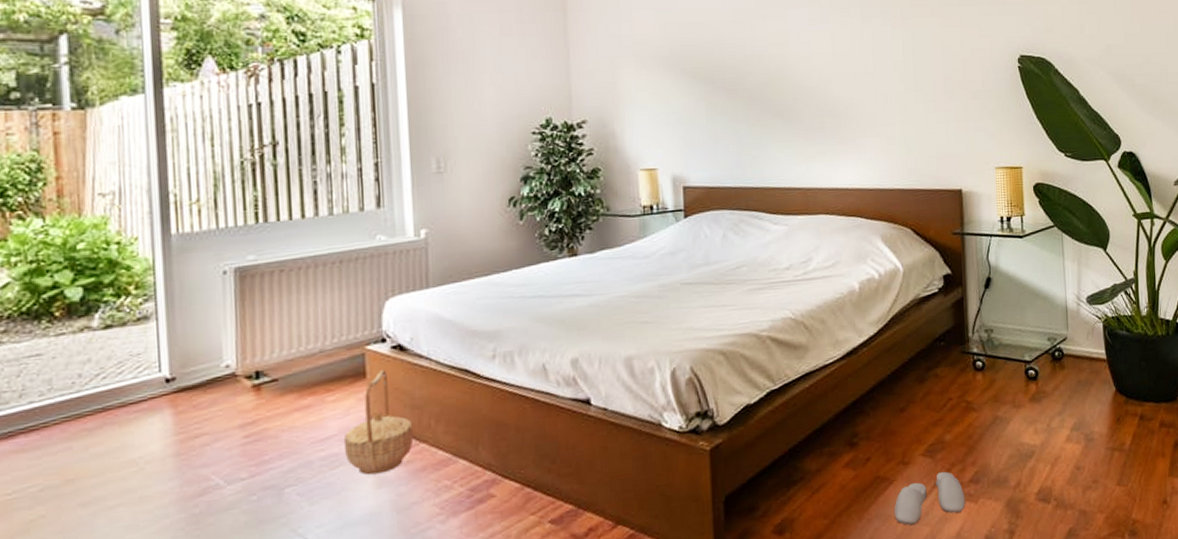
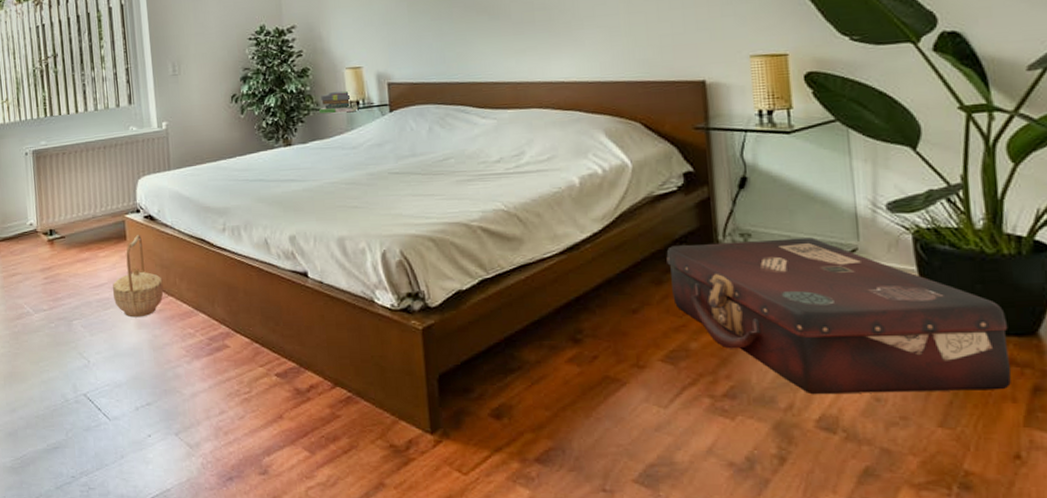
books: none [610,194,654,220] -> present [319,90,360,114]
slippers: present [894,471,966,525] -> none [627,380,719,431]
suitcase: none [928,330,1162,470] -> present [666,237,1012,395]

